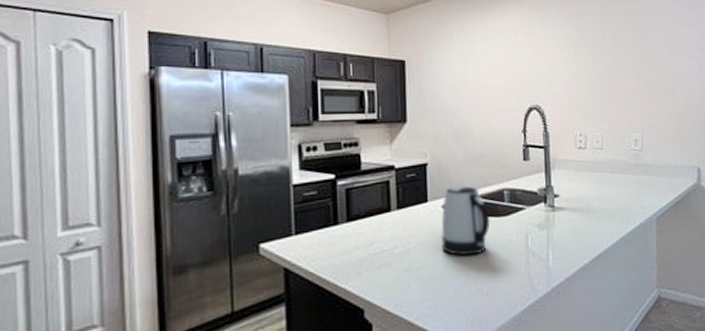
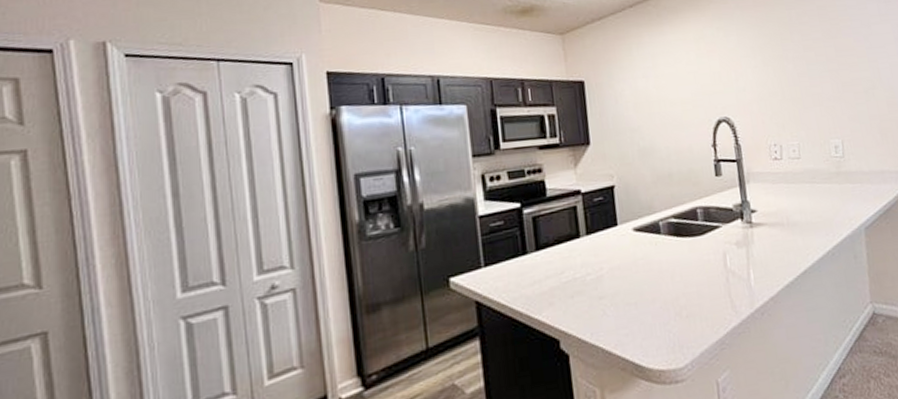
kettle: present [440,184,490,256] -> none [633,205,685,280]

